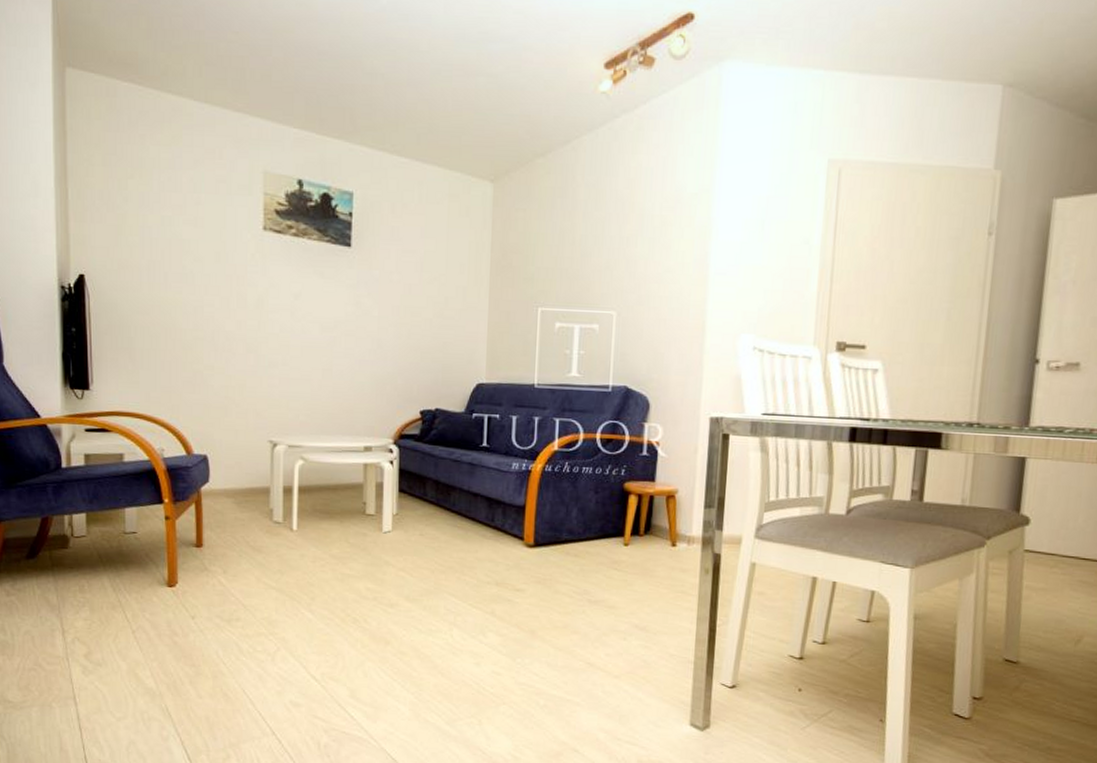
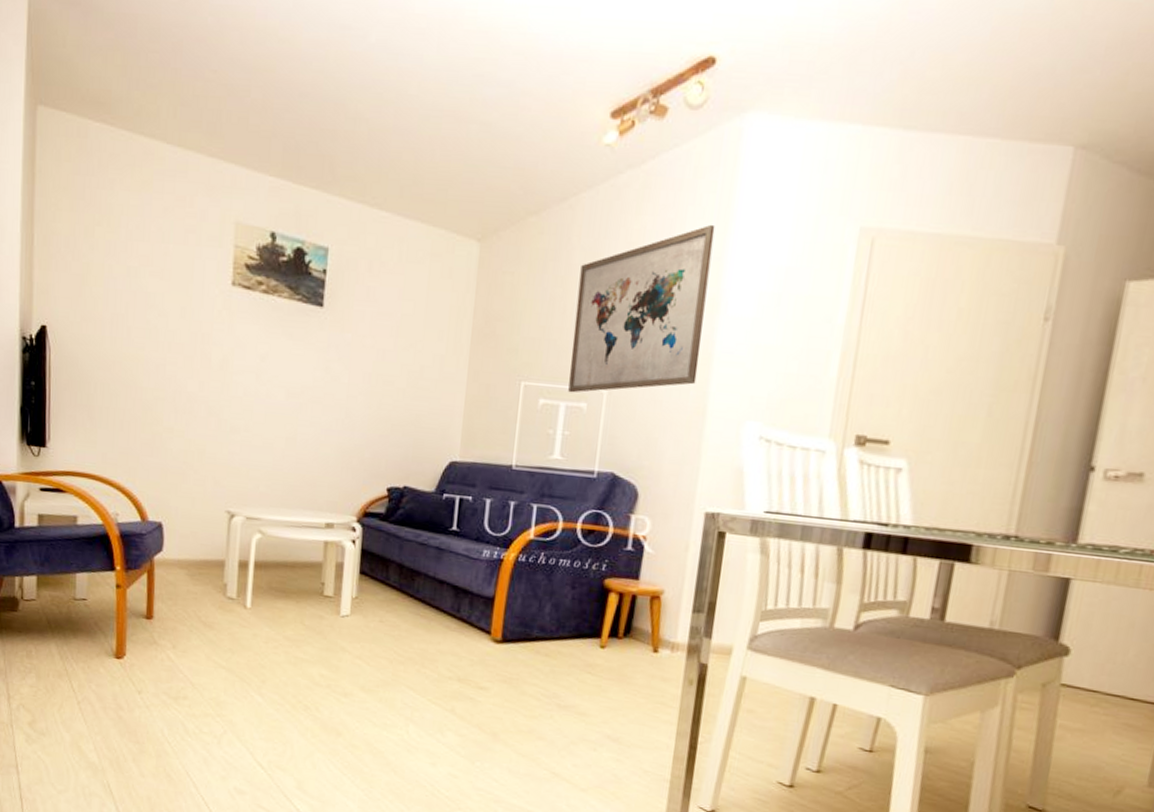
wall art: none [581,160,703,316] -> present [568,224,715,393]

